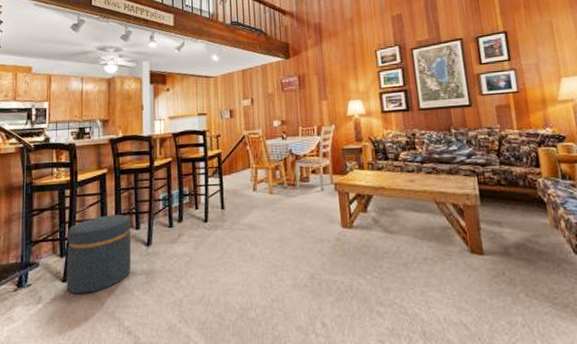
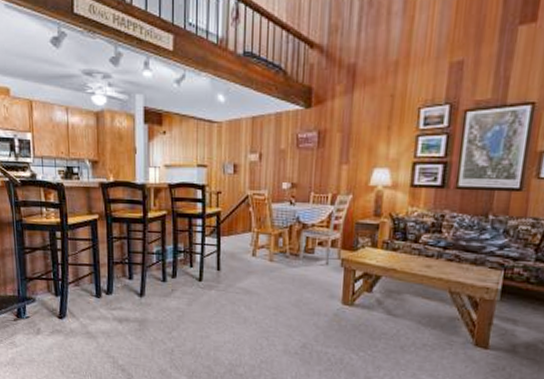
ottoman: present [66,214,132,294] -> none [60,262,125,332]

